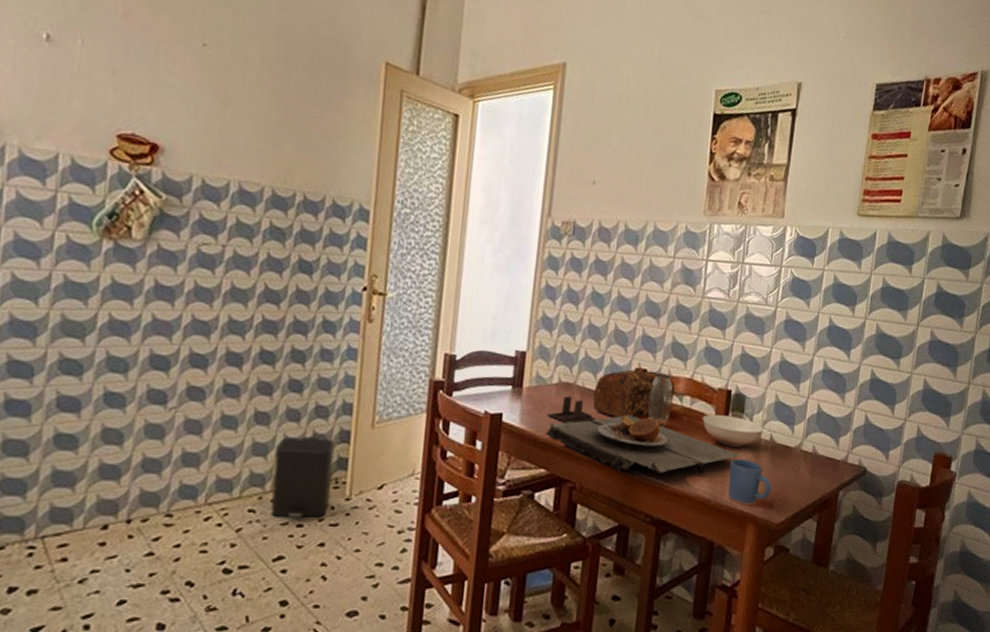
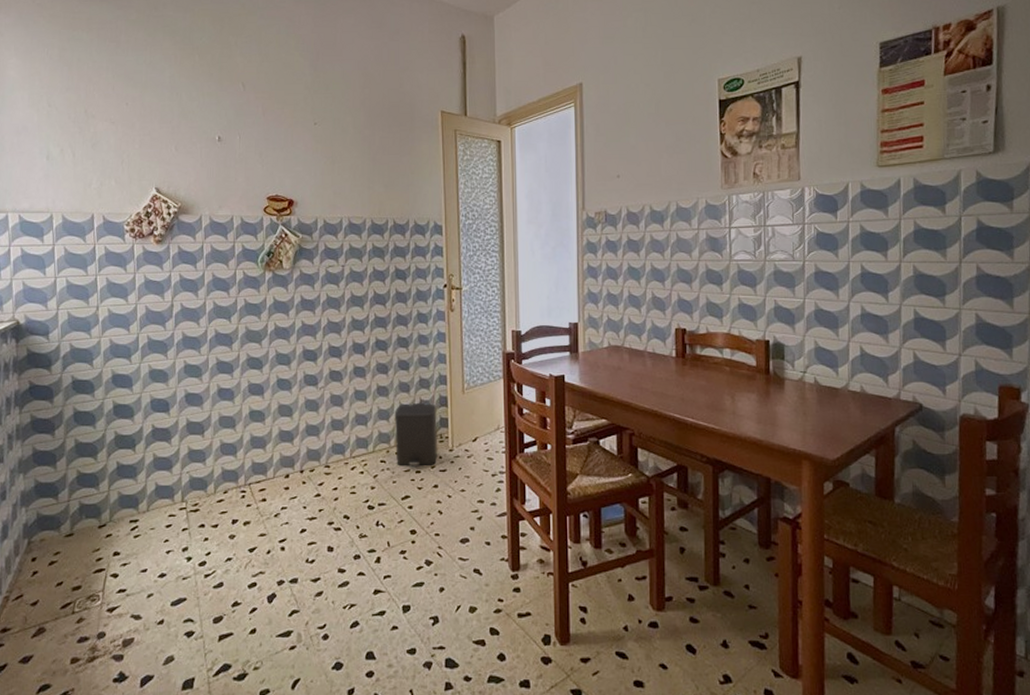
plate: present [546,414,741,474] -> none [603,368,787,418]
napkin holder: present [548,396,596,424] -> none [602,357,645,380]
bread loaf: present [592,369,675,419] -> none [640,329,715,373]
vase: present [647,373,674,428] -> none [690,331,714,378]
bowl: present [702,414,765,447] -> none [744,362,808,391]
mug: present [728,458,772,506] -> none [776,401,822,444]

